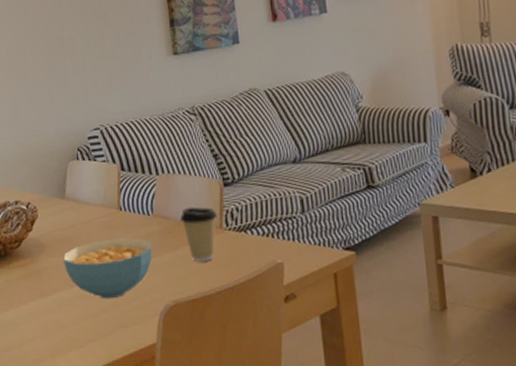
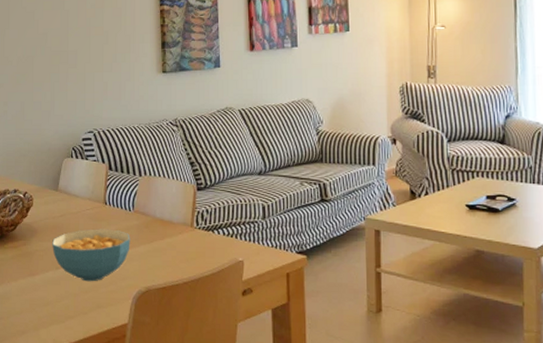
coffee cup: present [179,206,217,261] -> none [156,206,189,255]

